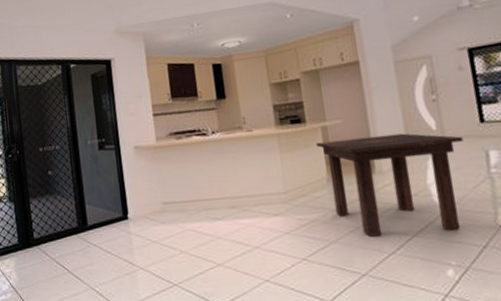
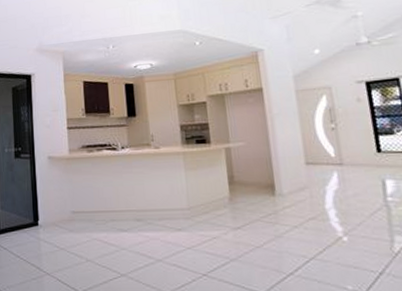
dining table: present [315,133,463,237] -> none [219,158,361,257]

